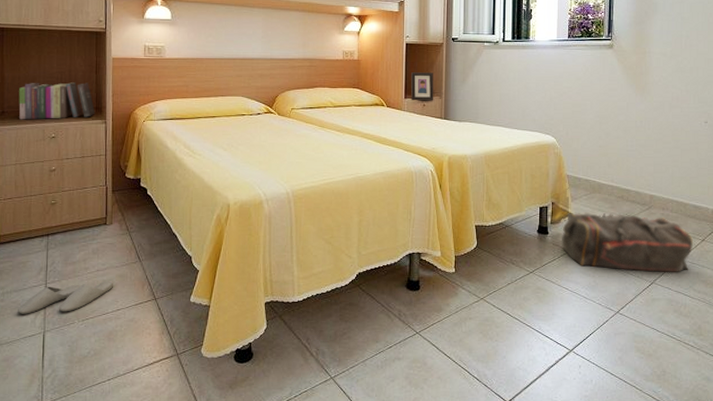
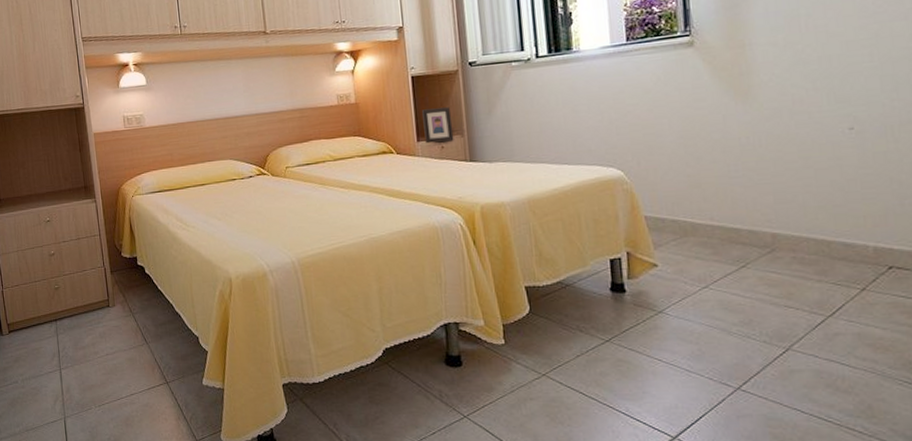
books: present [18,82,96,120] -> none [11,162,85,206]
slippers: present [18,280,113,314] -> none [38,364,124,400]
duffel bag: present [561,212,693,273] -> none [644,261,848,336]

